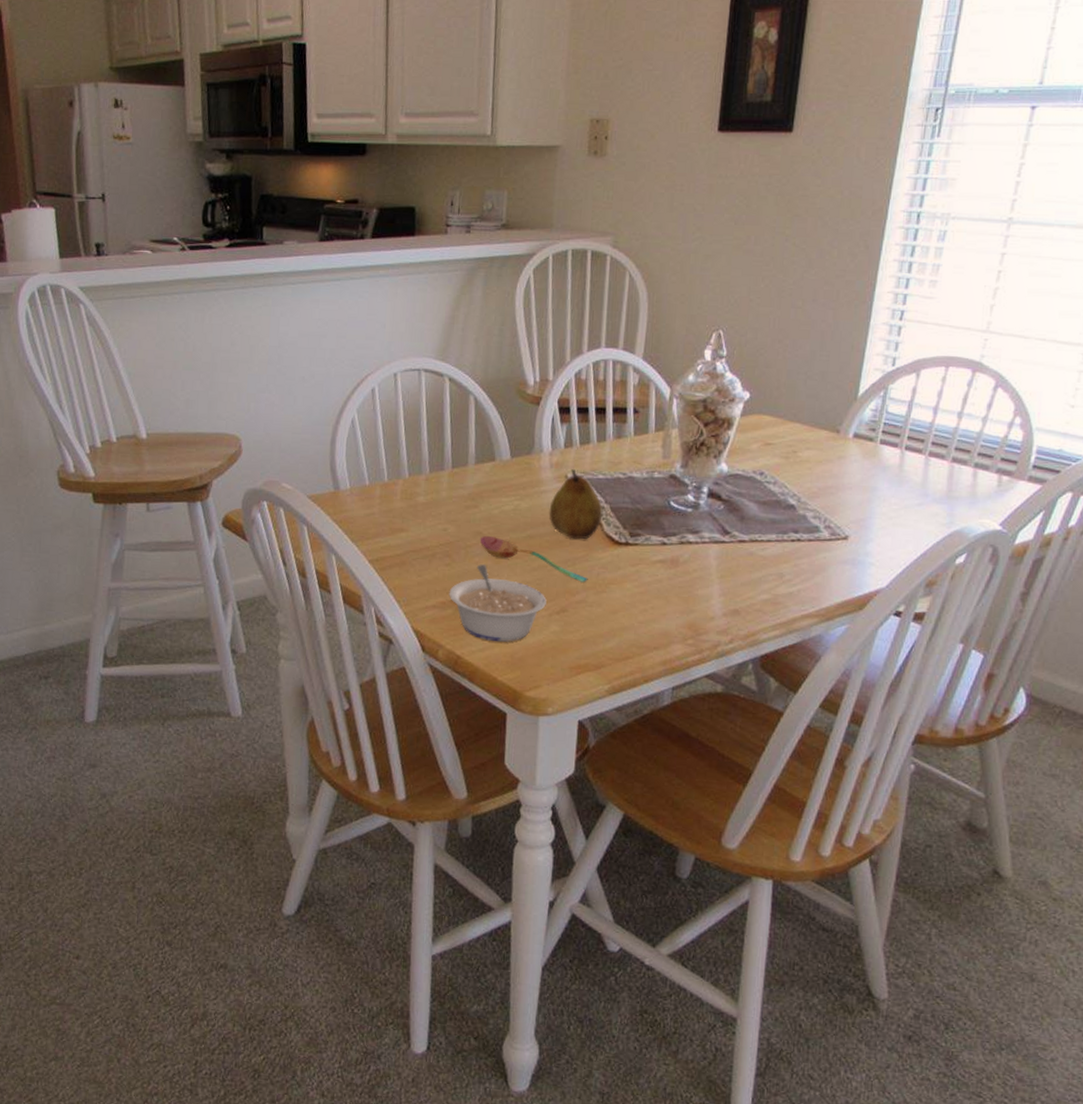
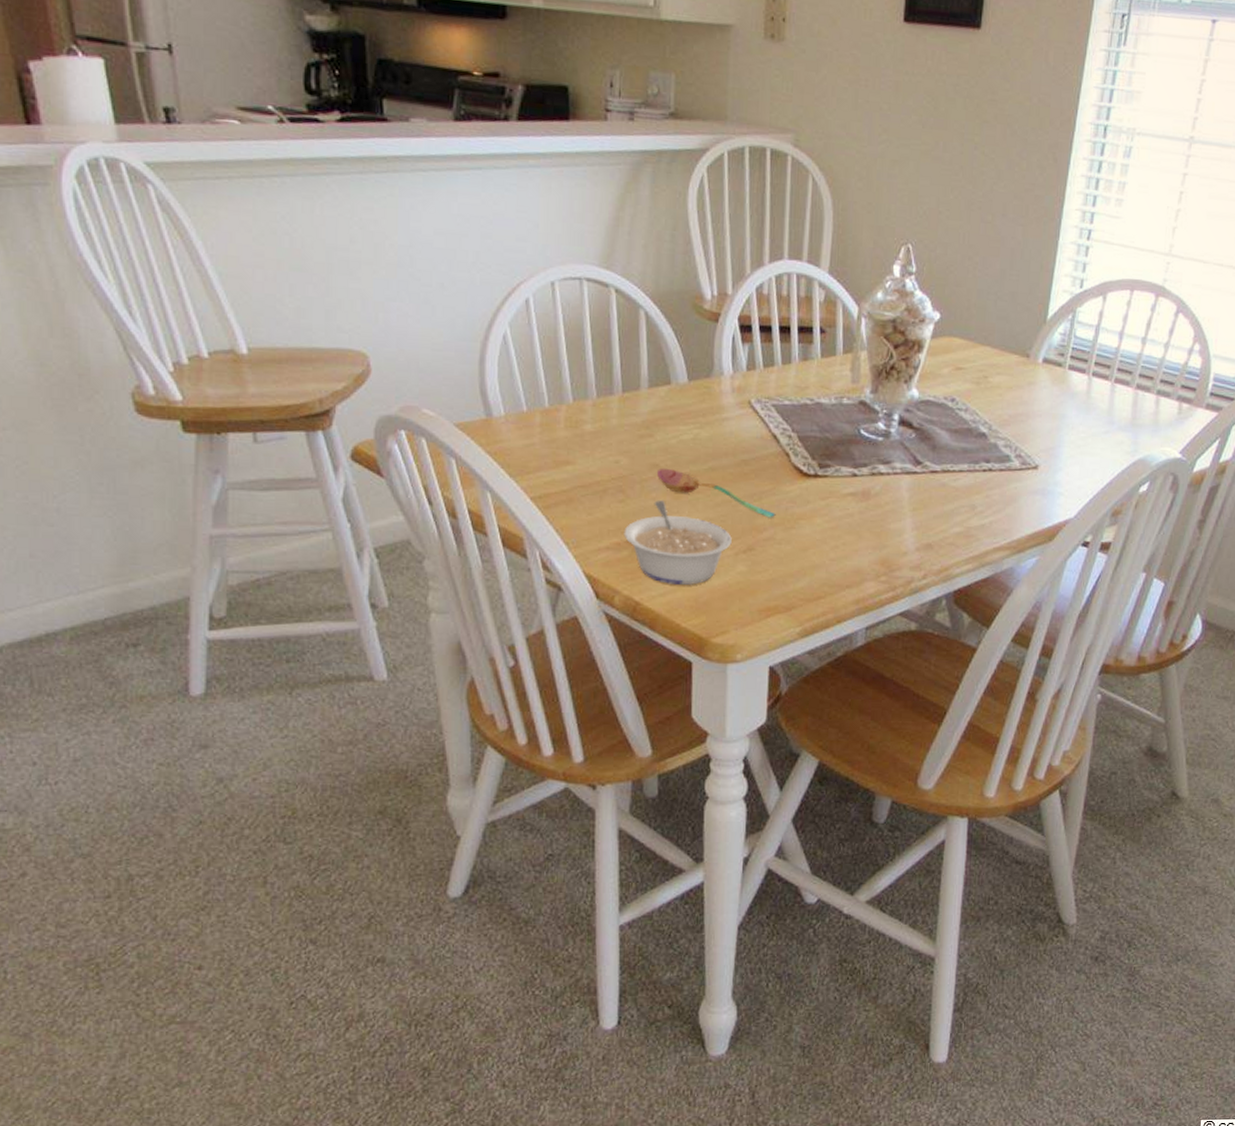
fruit: present [549,469,603,540] -> none [731,394,790,472]

